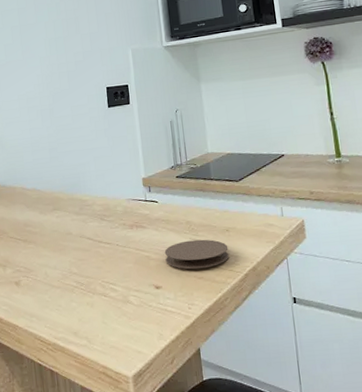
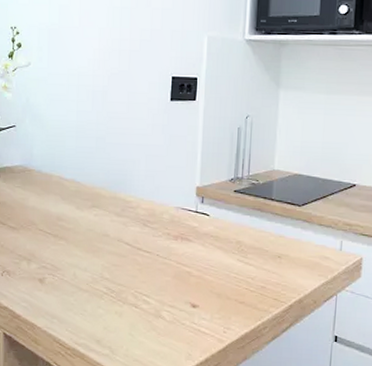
coaster: present [164,239,229,270] -> none [207,261,277,293]

